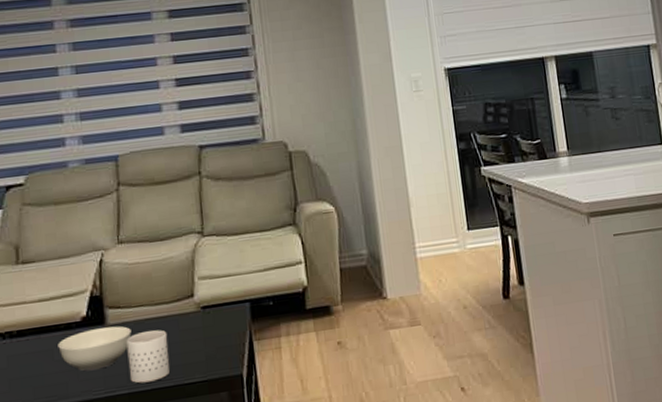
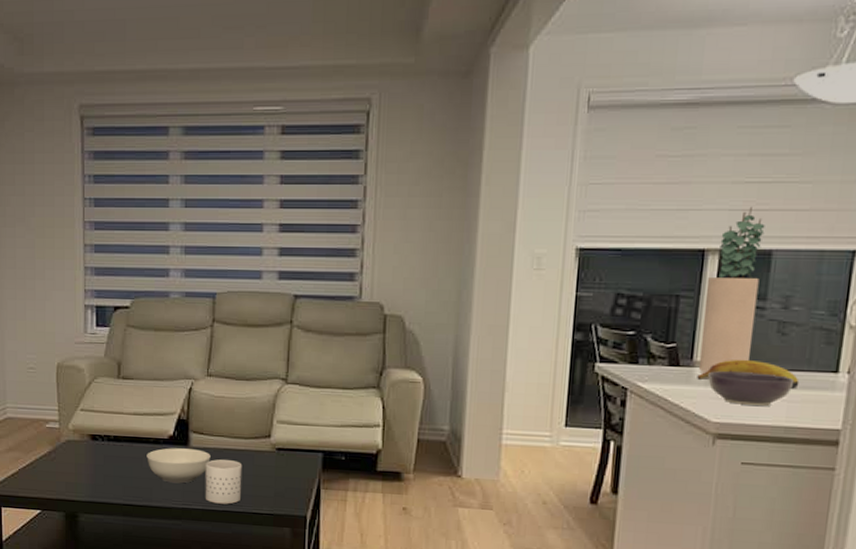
vase: none [551,19,598,162] -> present [698,206,765,374]
fruit: none [562,144,639,168] -> present [697,359,799,389]
bowl: none [570,153,635,184] -> present [708,371,795,406]

